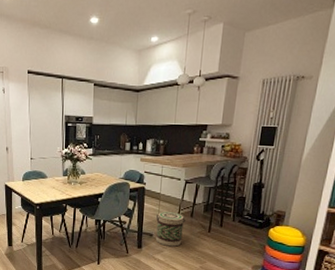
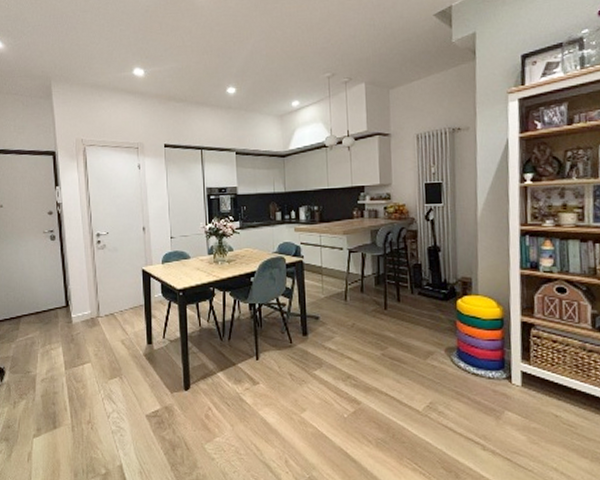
basket: present [156,211,185,247] -> none [321,287,355,330]

